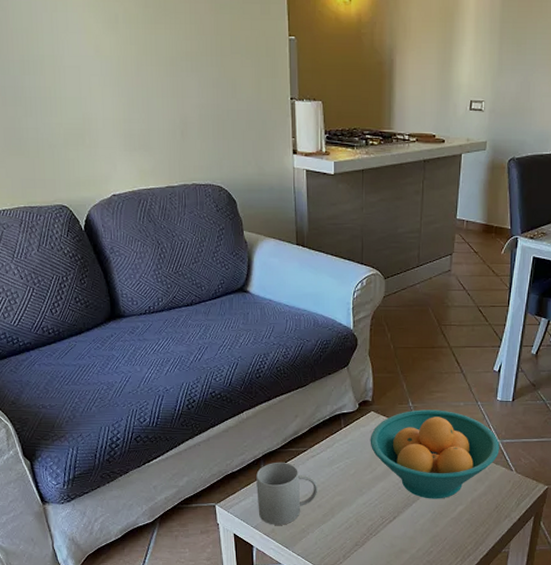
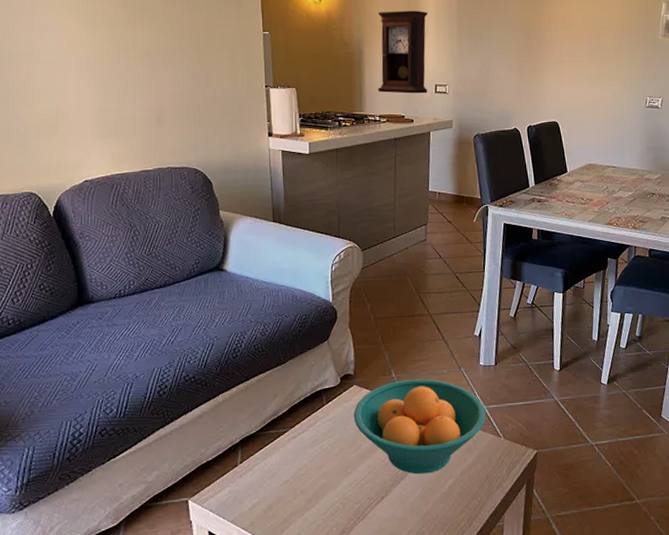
mug: present [256,462,317,525] -> none [233,446,299,518]
pendulum clock: none [408,13,468,111] -> present [377,11,429,94]

